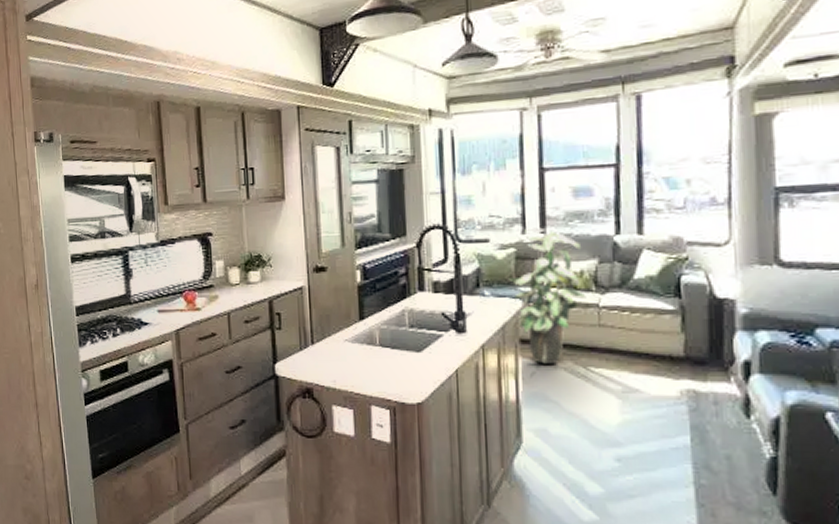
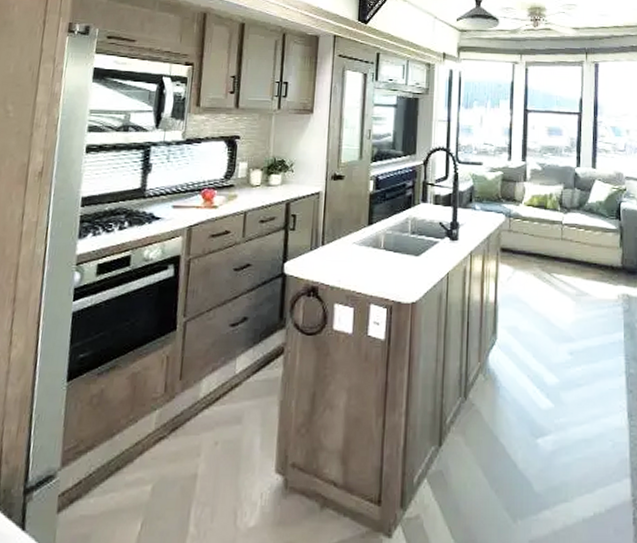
indoor plant: present [508,227,587,364] -> none [495,156,553,270]

